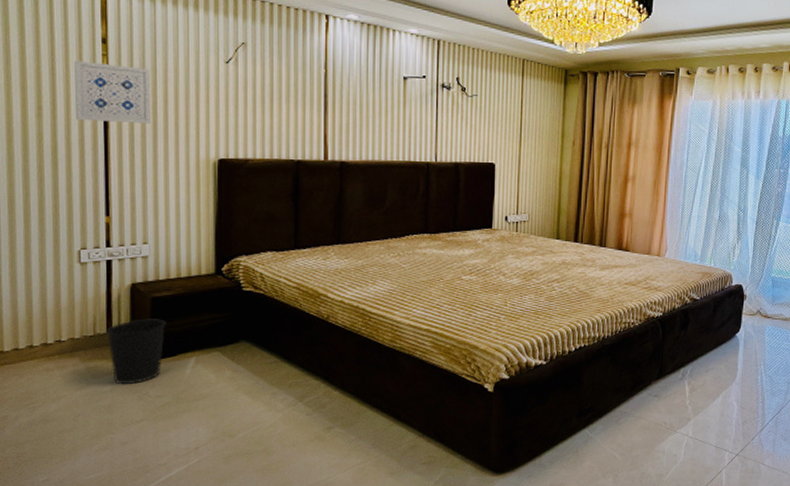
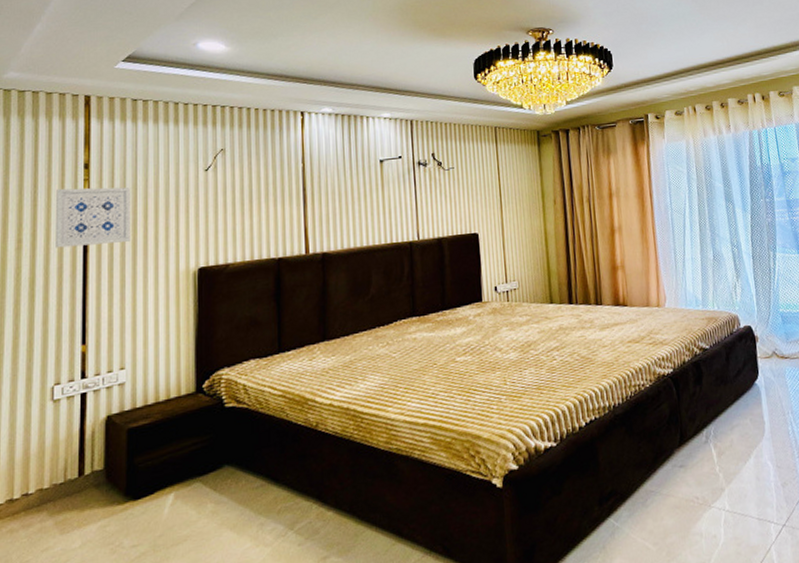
wastebasket: present [107,319,166,385] -> none [78,452,143,538]

